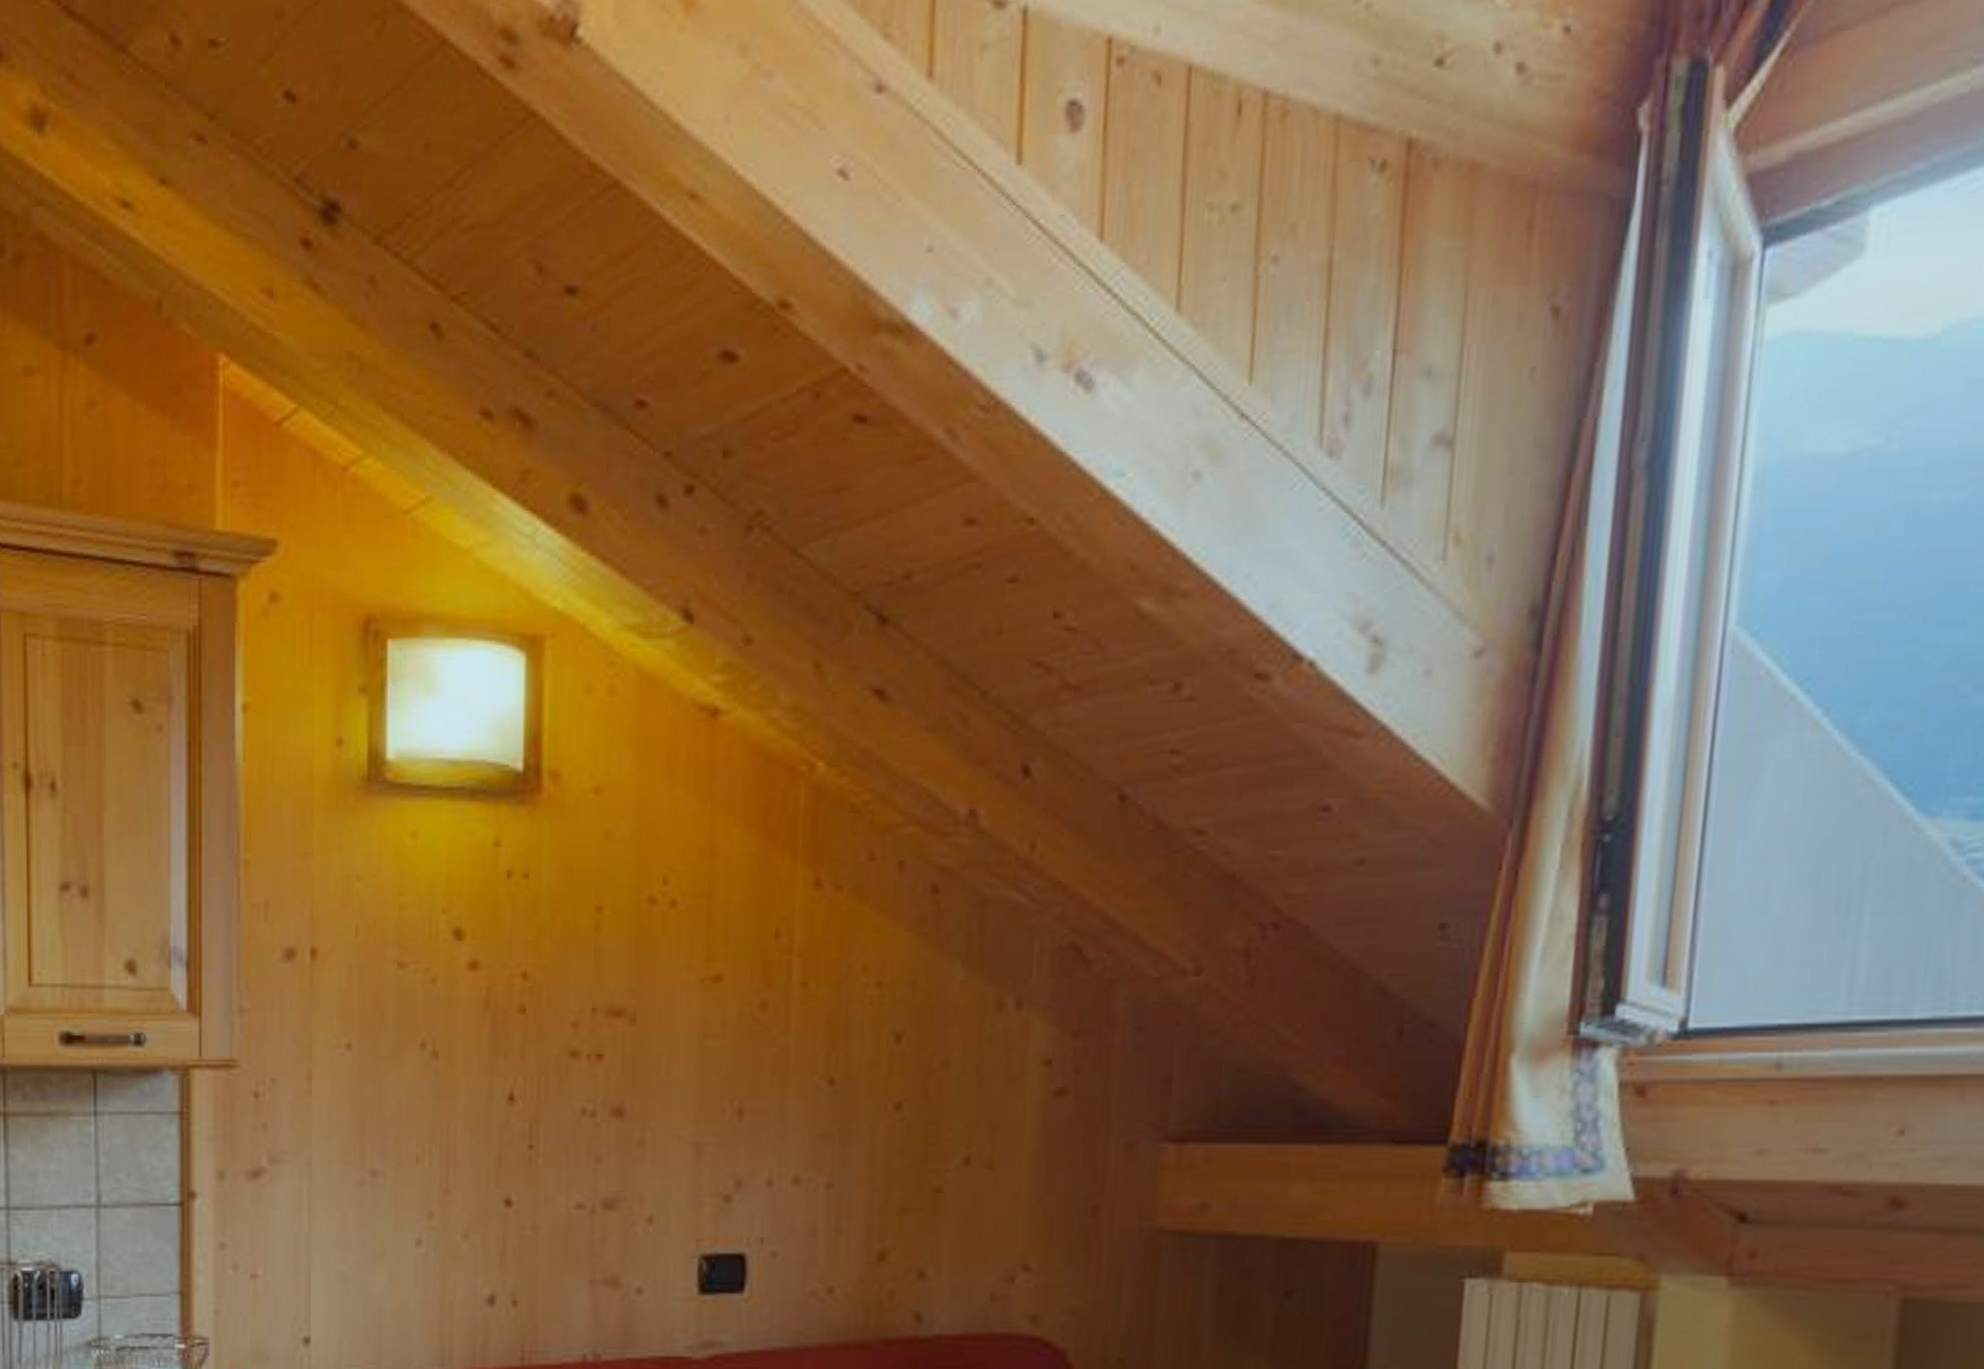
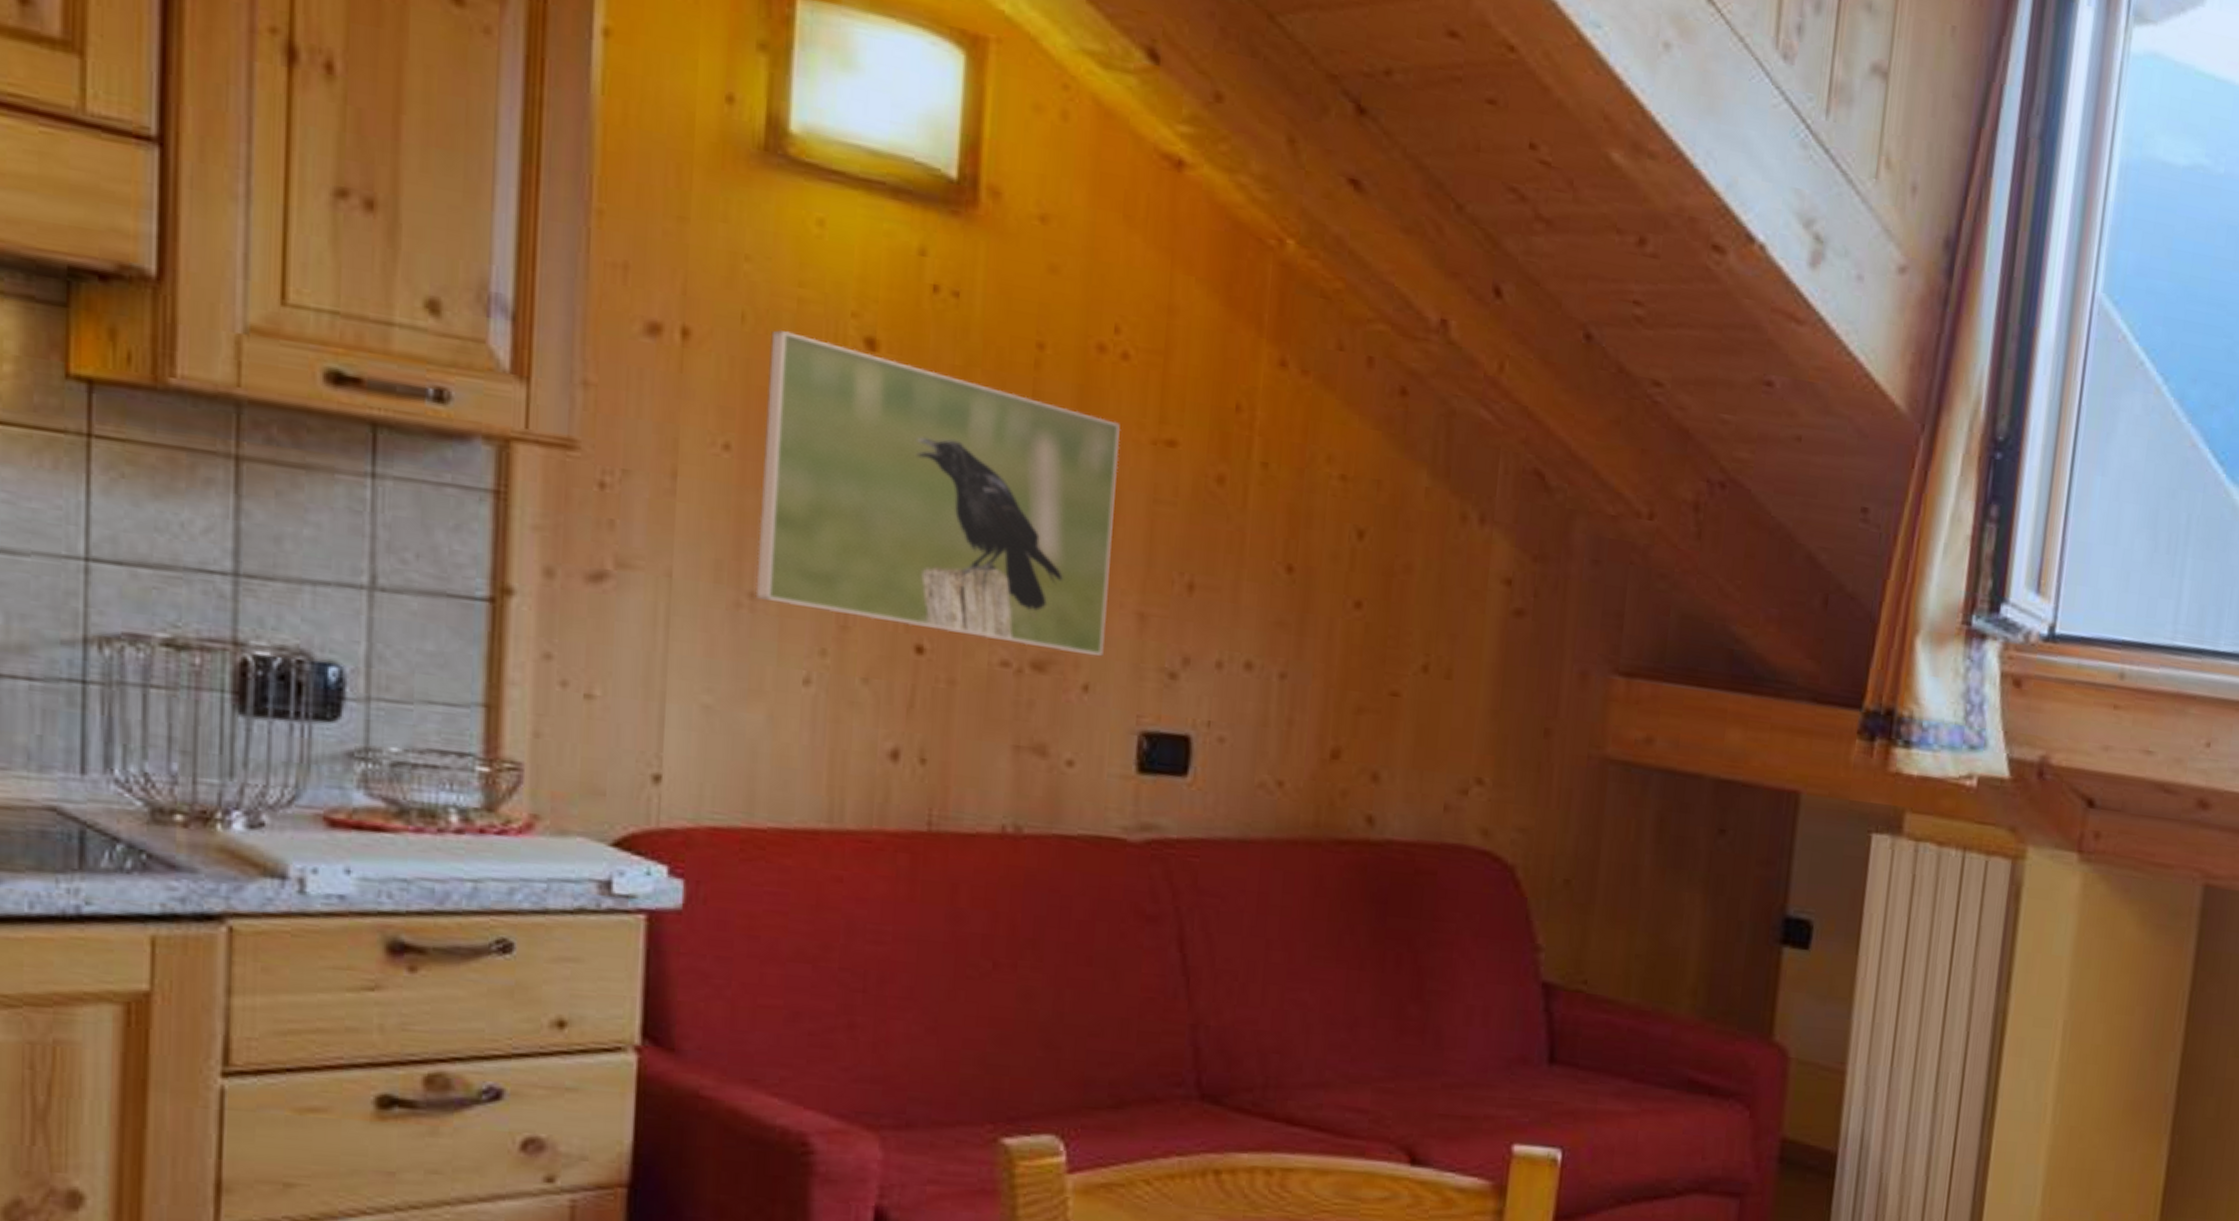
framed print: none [375,936,673,1189] -> present [755,330,1121,657]

